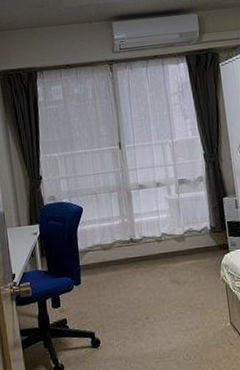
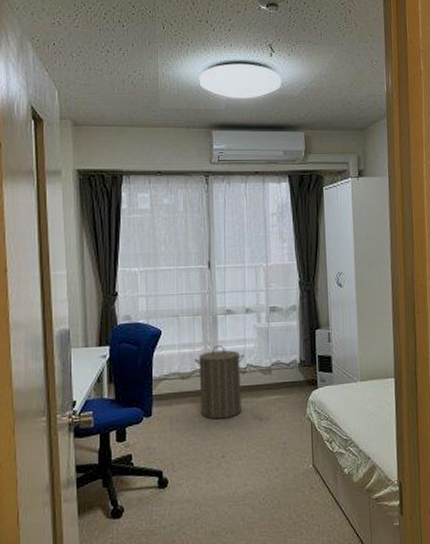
laundry hamper: none [114,218,160,285] -> present [194,345,245,420]

